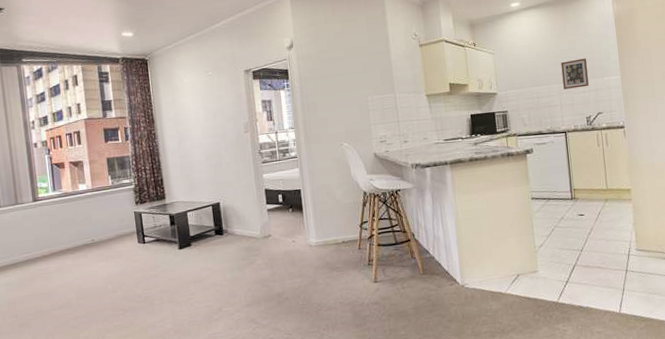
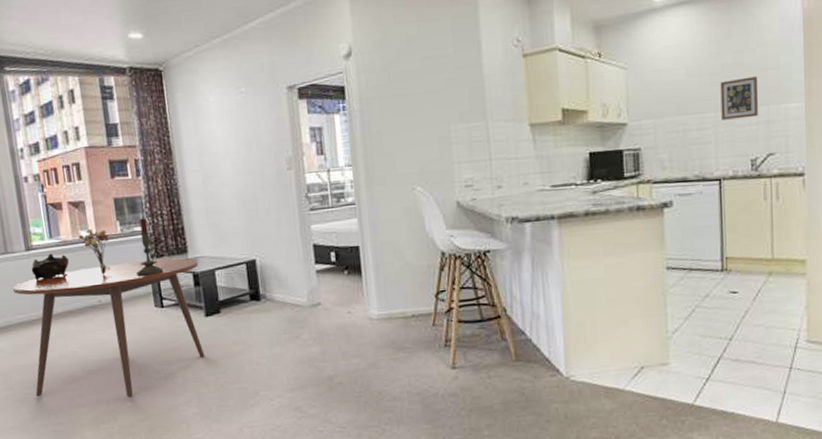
dining table: none [21,203,178,321] -> present [13,258,205,398]
decorative bowl: none [37,203,69,226] -> present [31,253,71,281]
bouquet: none [77,182,103,219] -> present [78,228,111,275]
candle: none [124,172,146,219] -> present [137,217,164,276]

